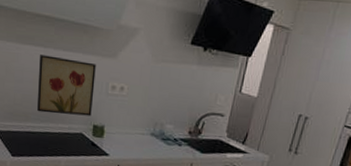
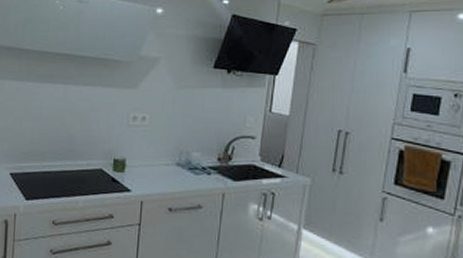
wall art: present [37,55,96,117] -> none [55,92,116,151]

